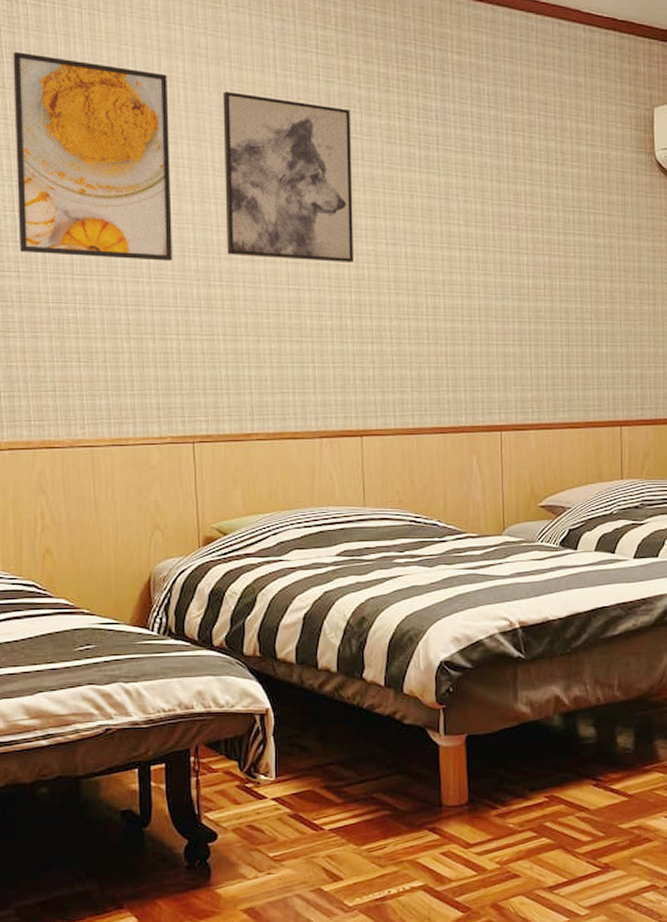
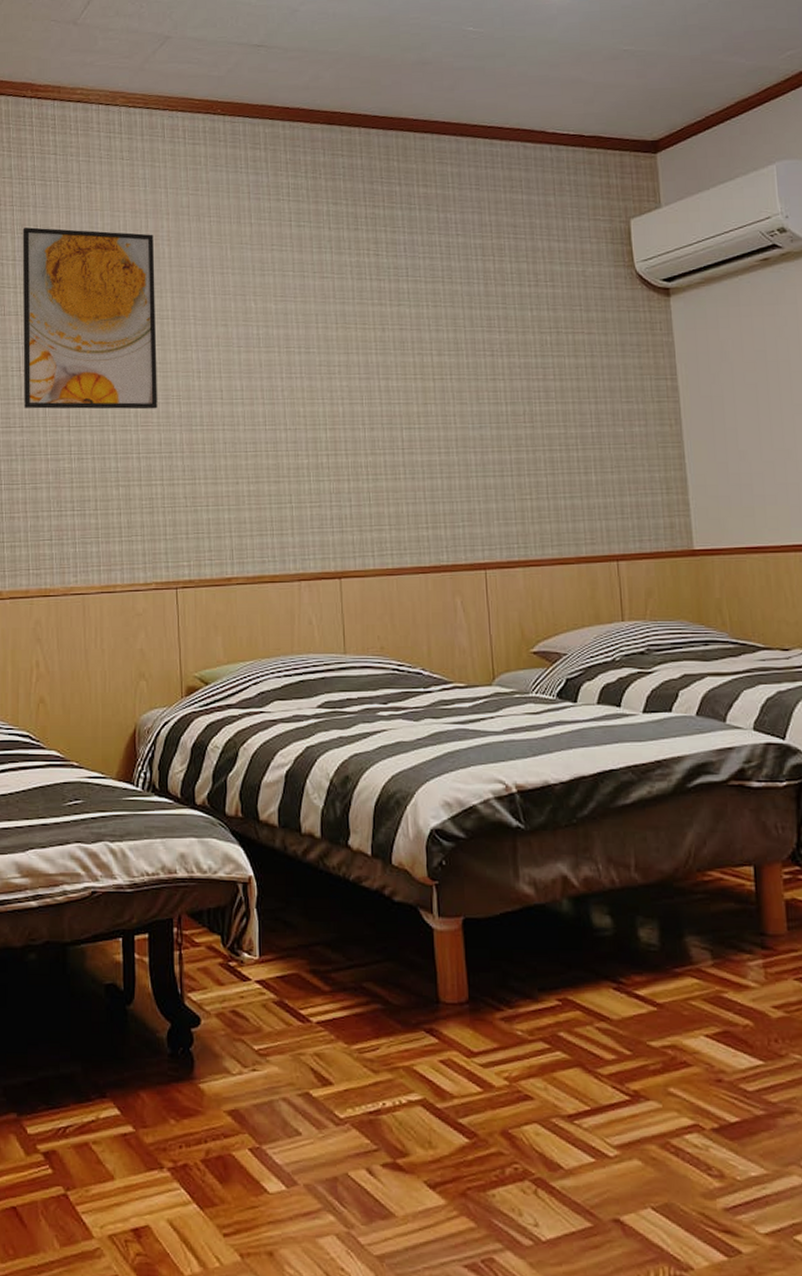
wall art: present [223,92,353,263] -> none [203,244,328,401]

